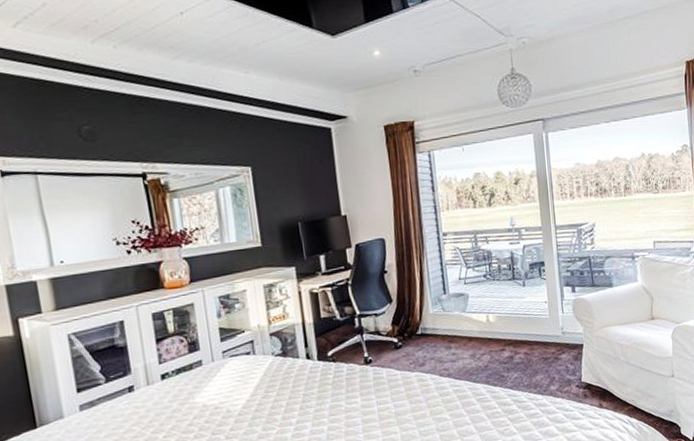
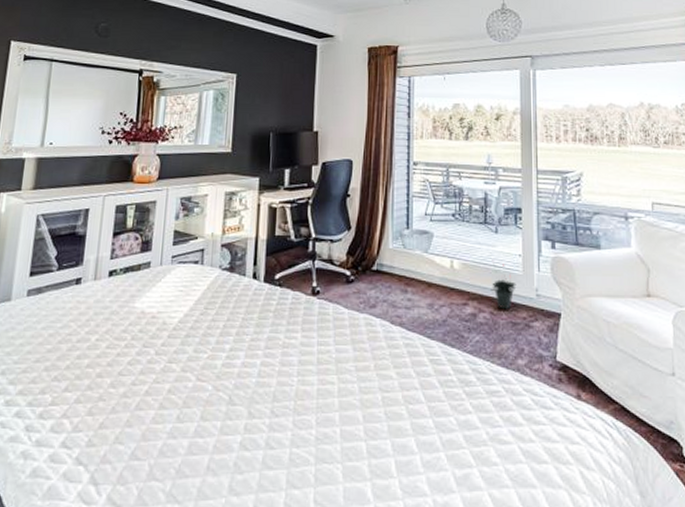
potted plant: none [522,310,545,349] -> present [490,261,517,310]

